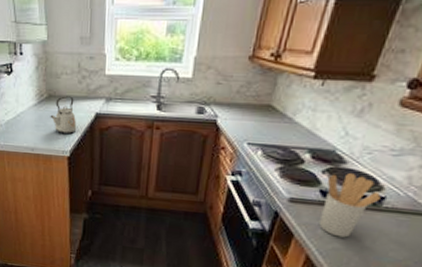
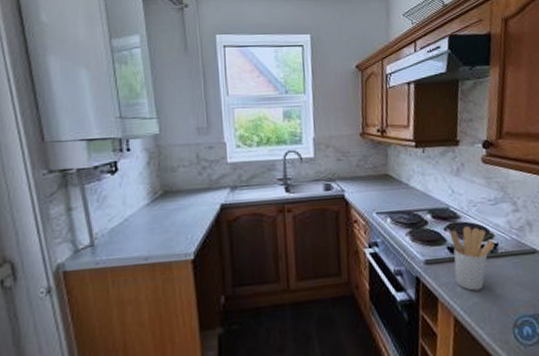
kettle: present [50,96,77,135] -> none [167,189,201,234]

